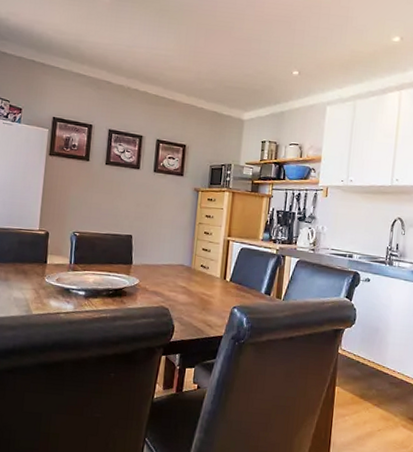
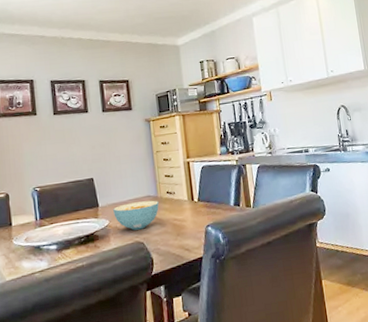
cereal bowl: none [145,267,191,296] -> present [113,200,159,231]

